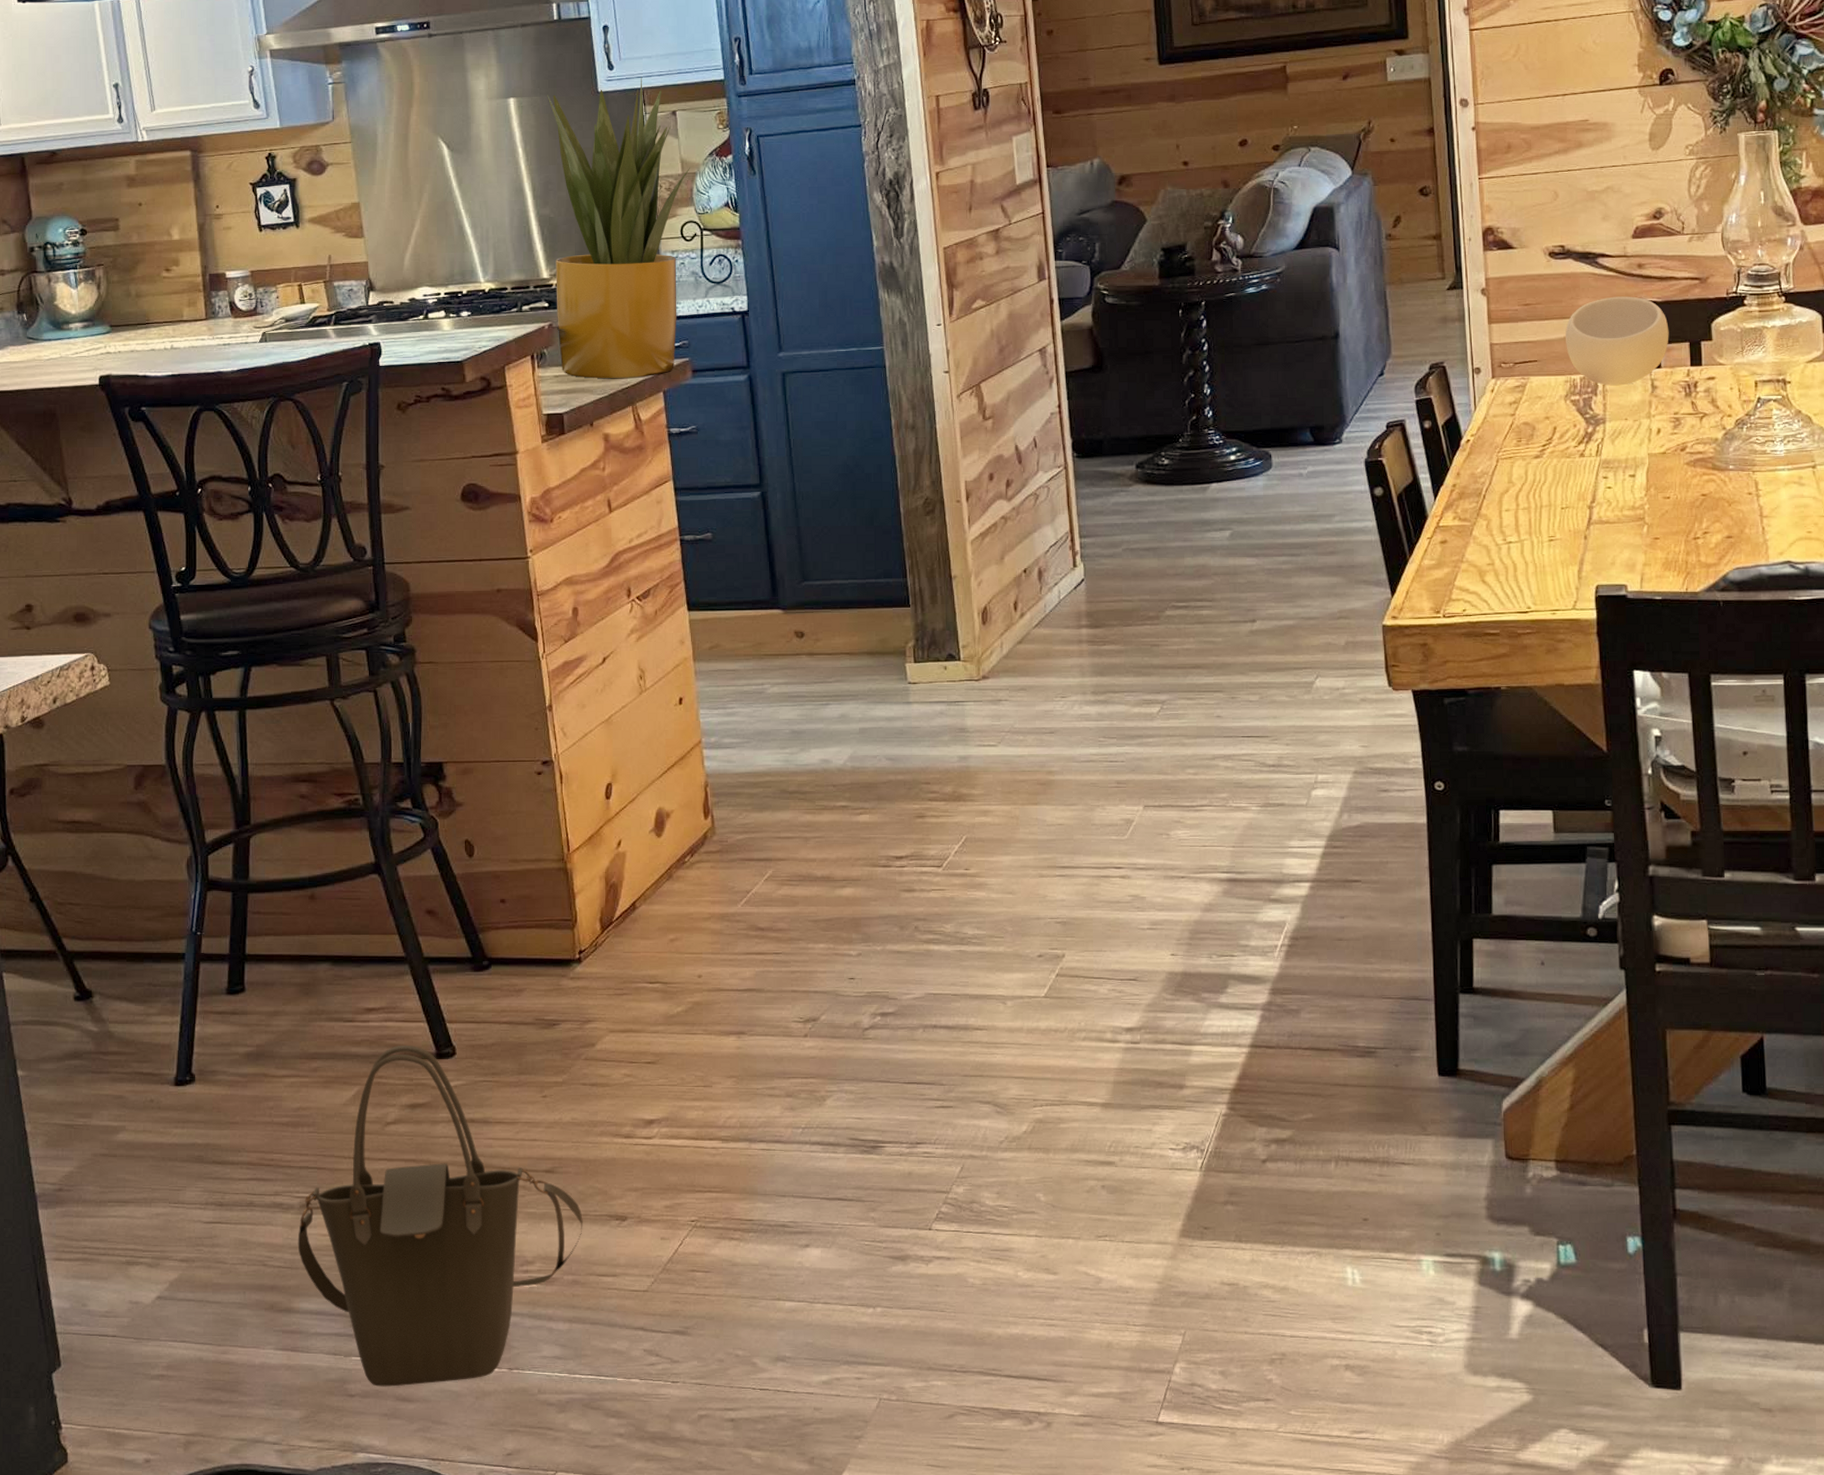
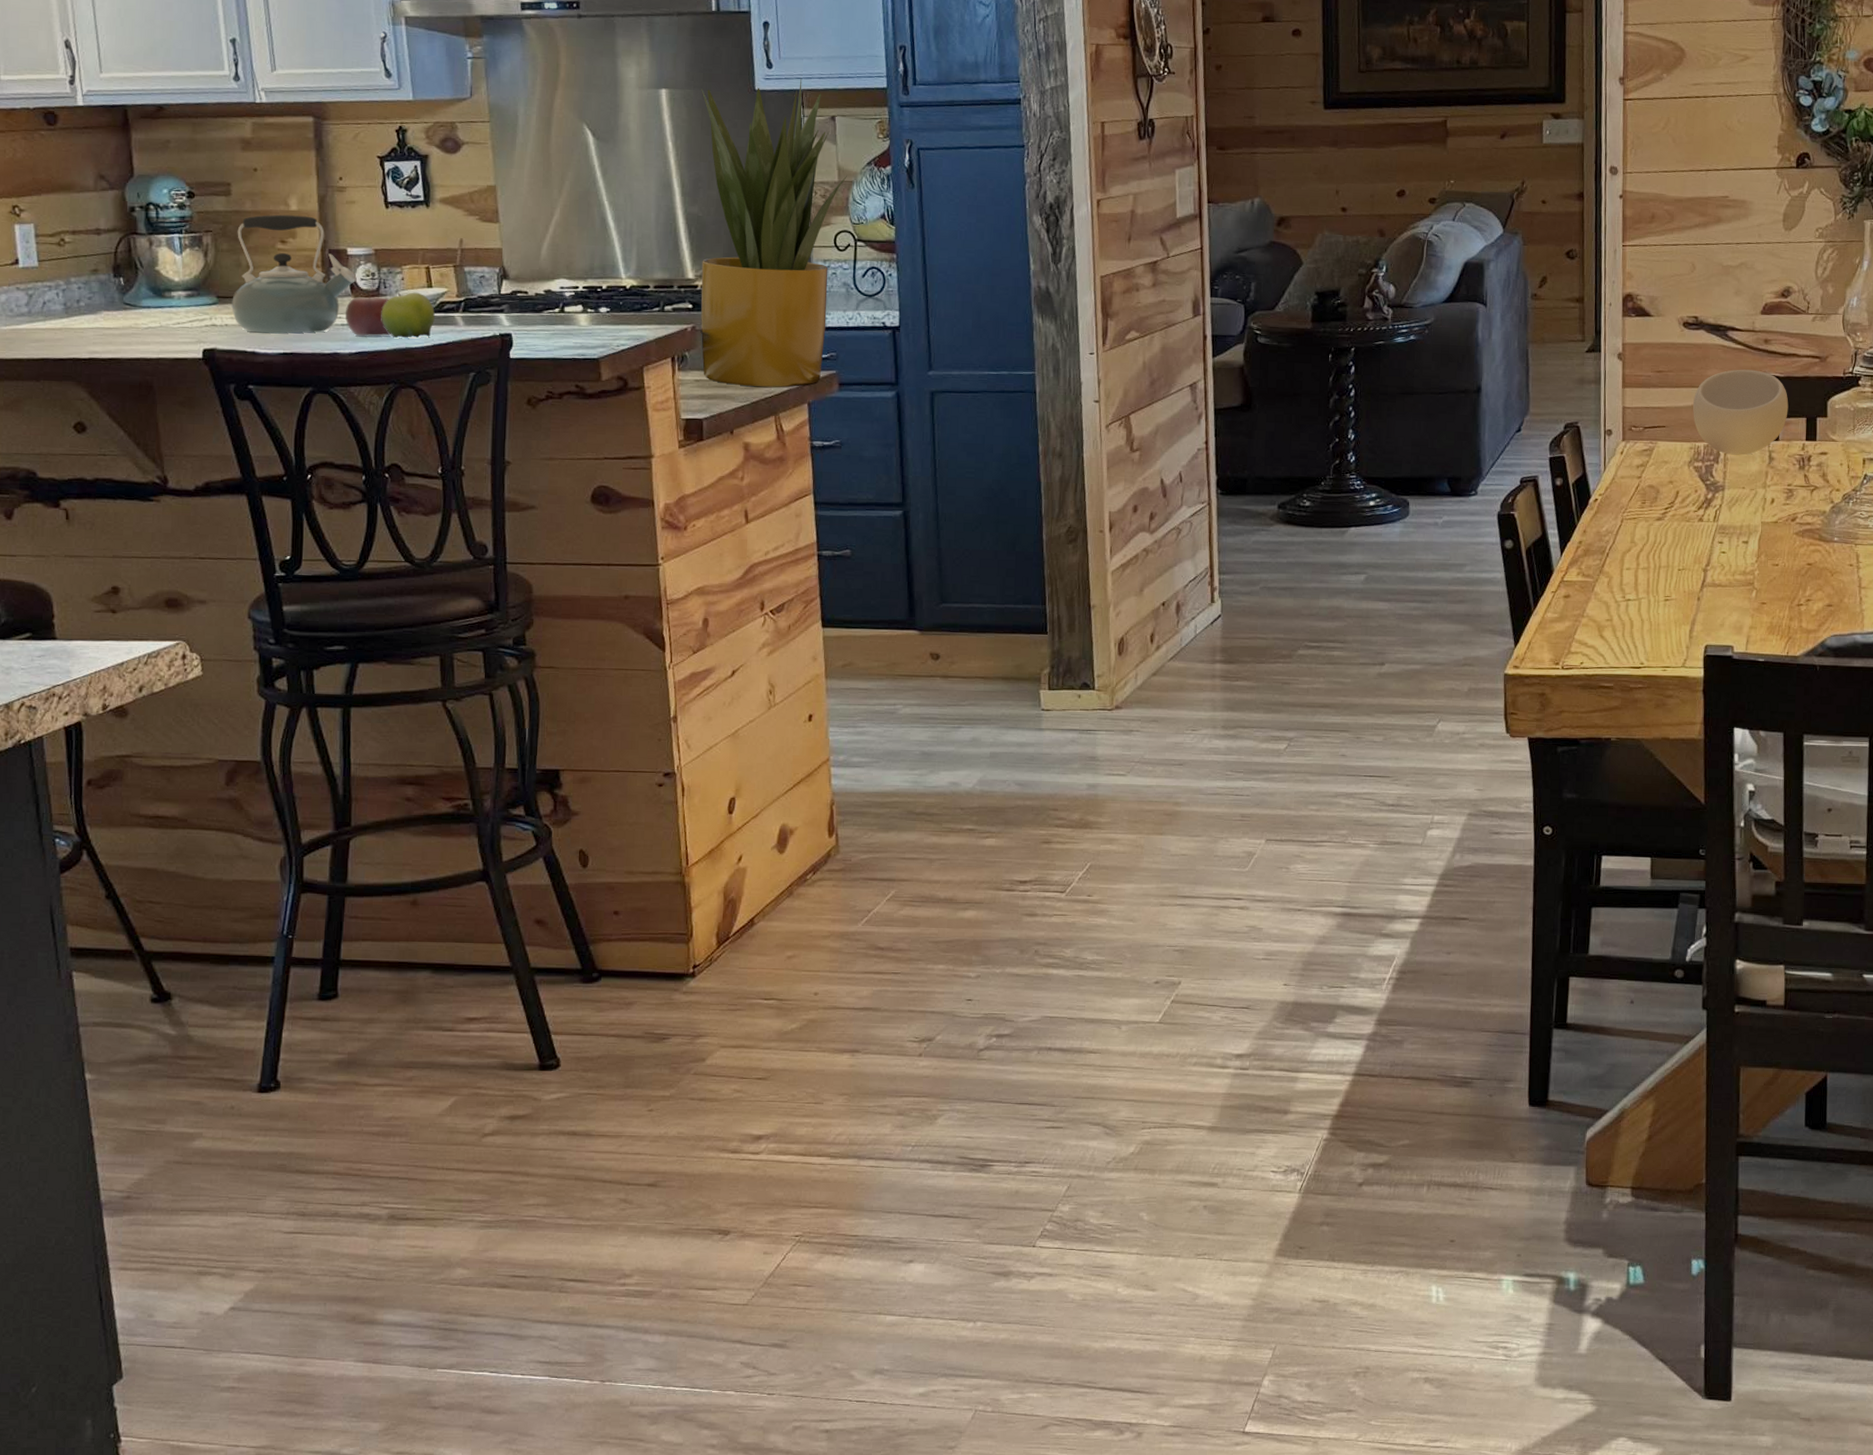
kettle: none [123,244,236,358] -> present [231,214,357,334]
fruit: none [226,309,269,354] -> present [345,288,391,337]
fruit: none [259,309,308,353] -> present [381,292,435,339]
tote bag: present [297,1045,583,1387] -> none [384,1055,685,1399]

